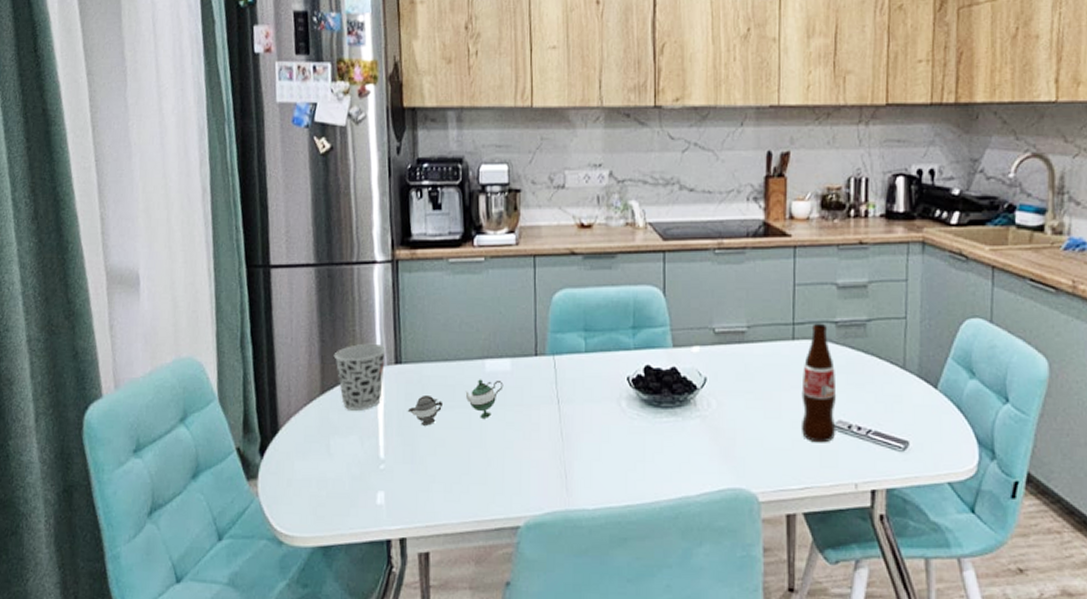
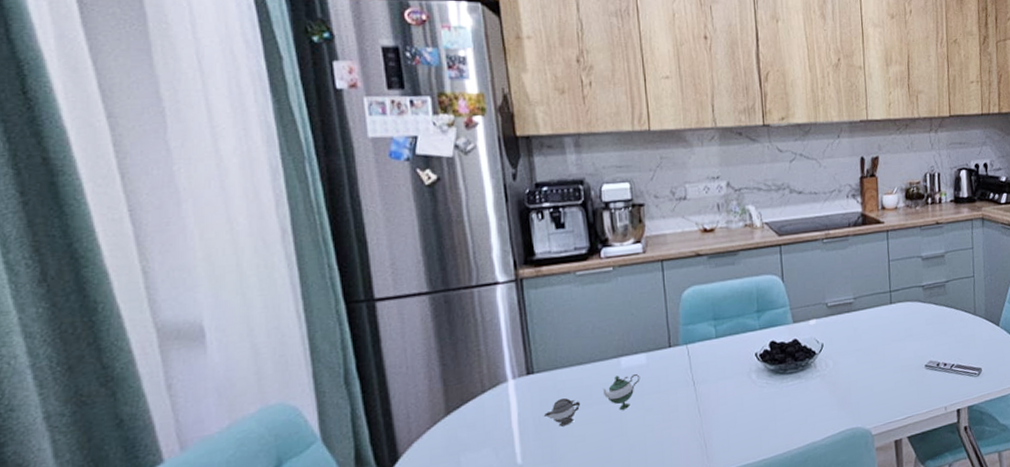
cup: present [333,343,387,411] -> none [457,358,517,426]
bottle: present [800,323,837,443] -> none [900,288,928,381]

